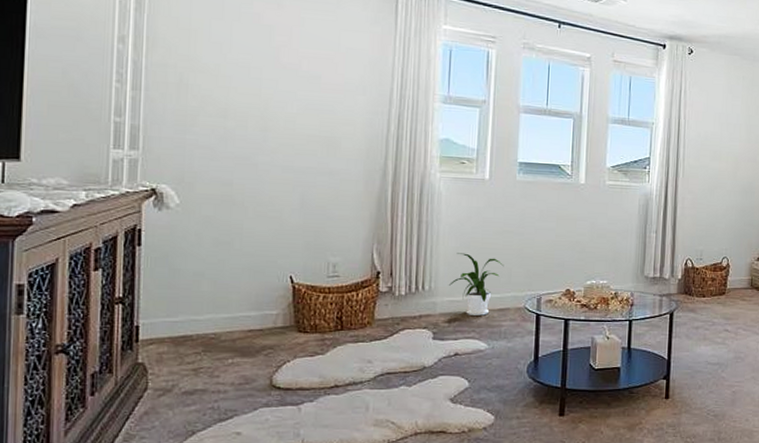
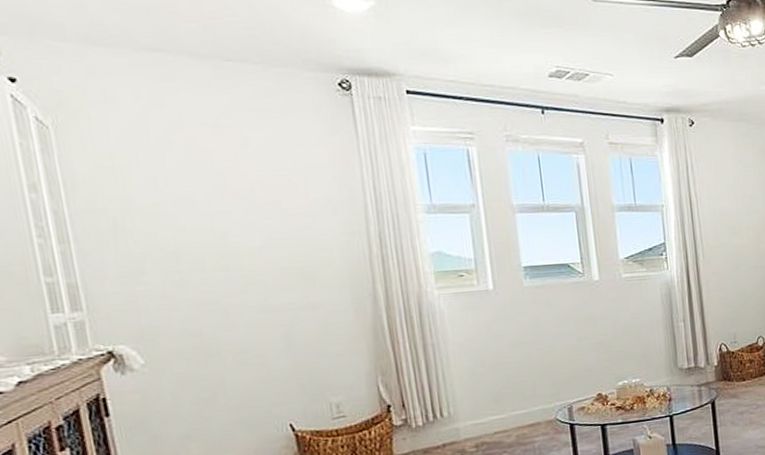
house plant: present [448,253,504,316] -> none [468,371,526,436]

